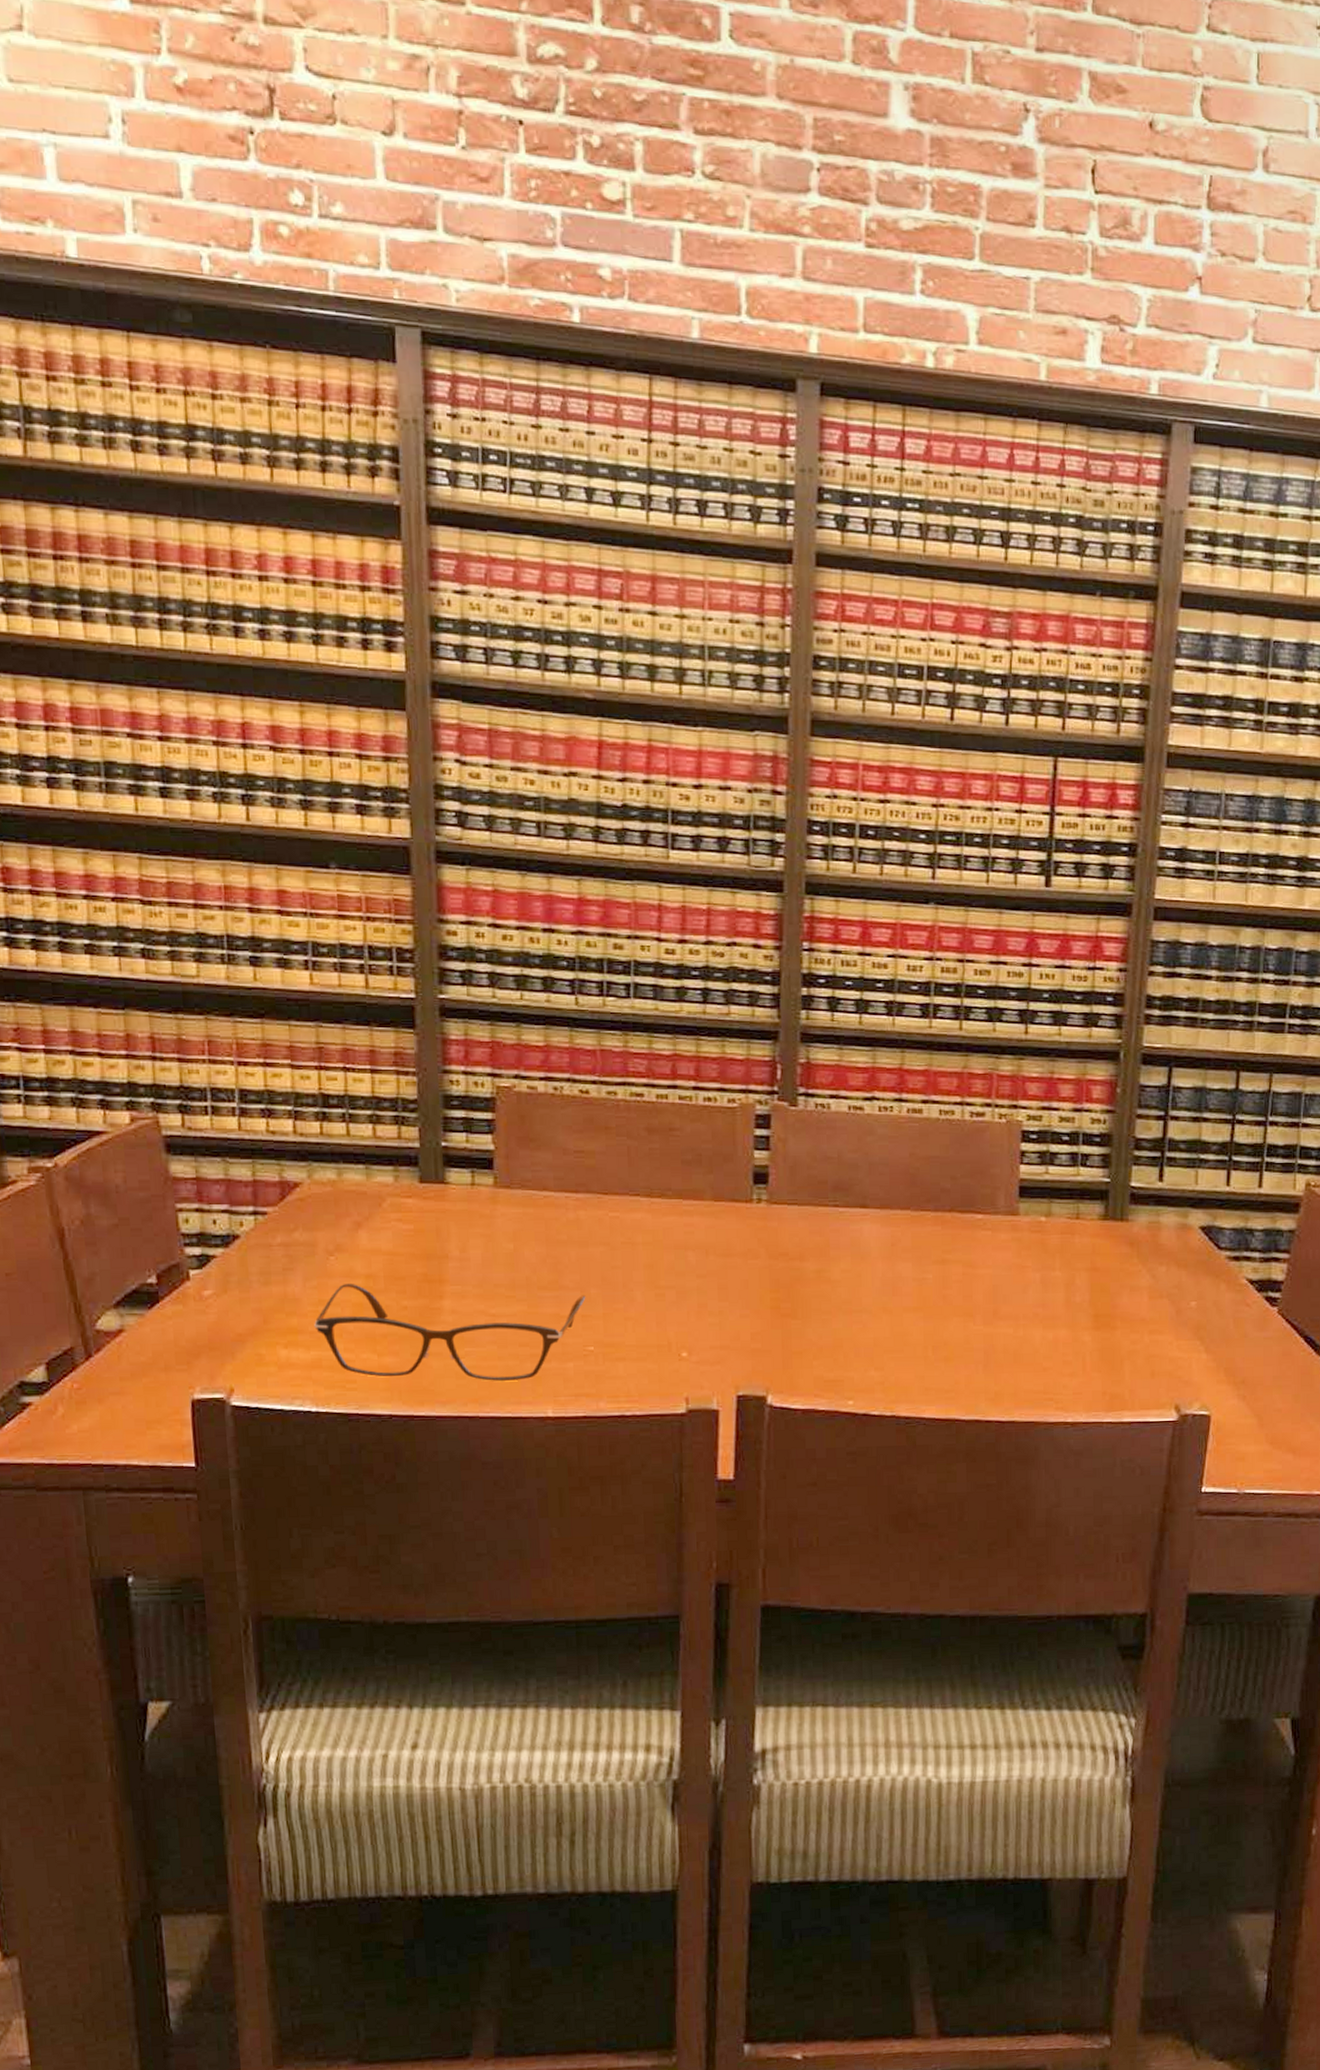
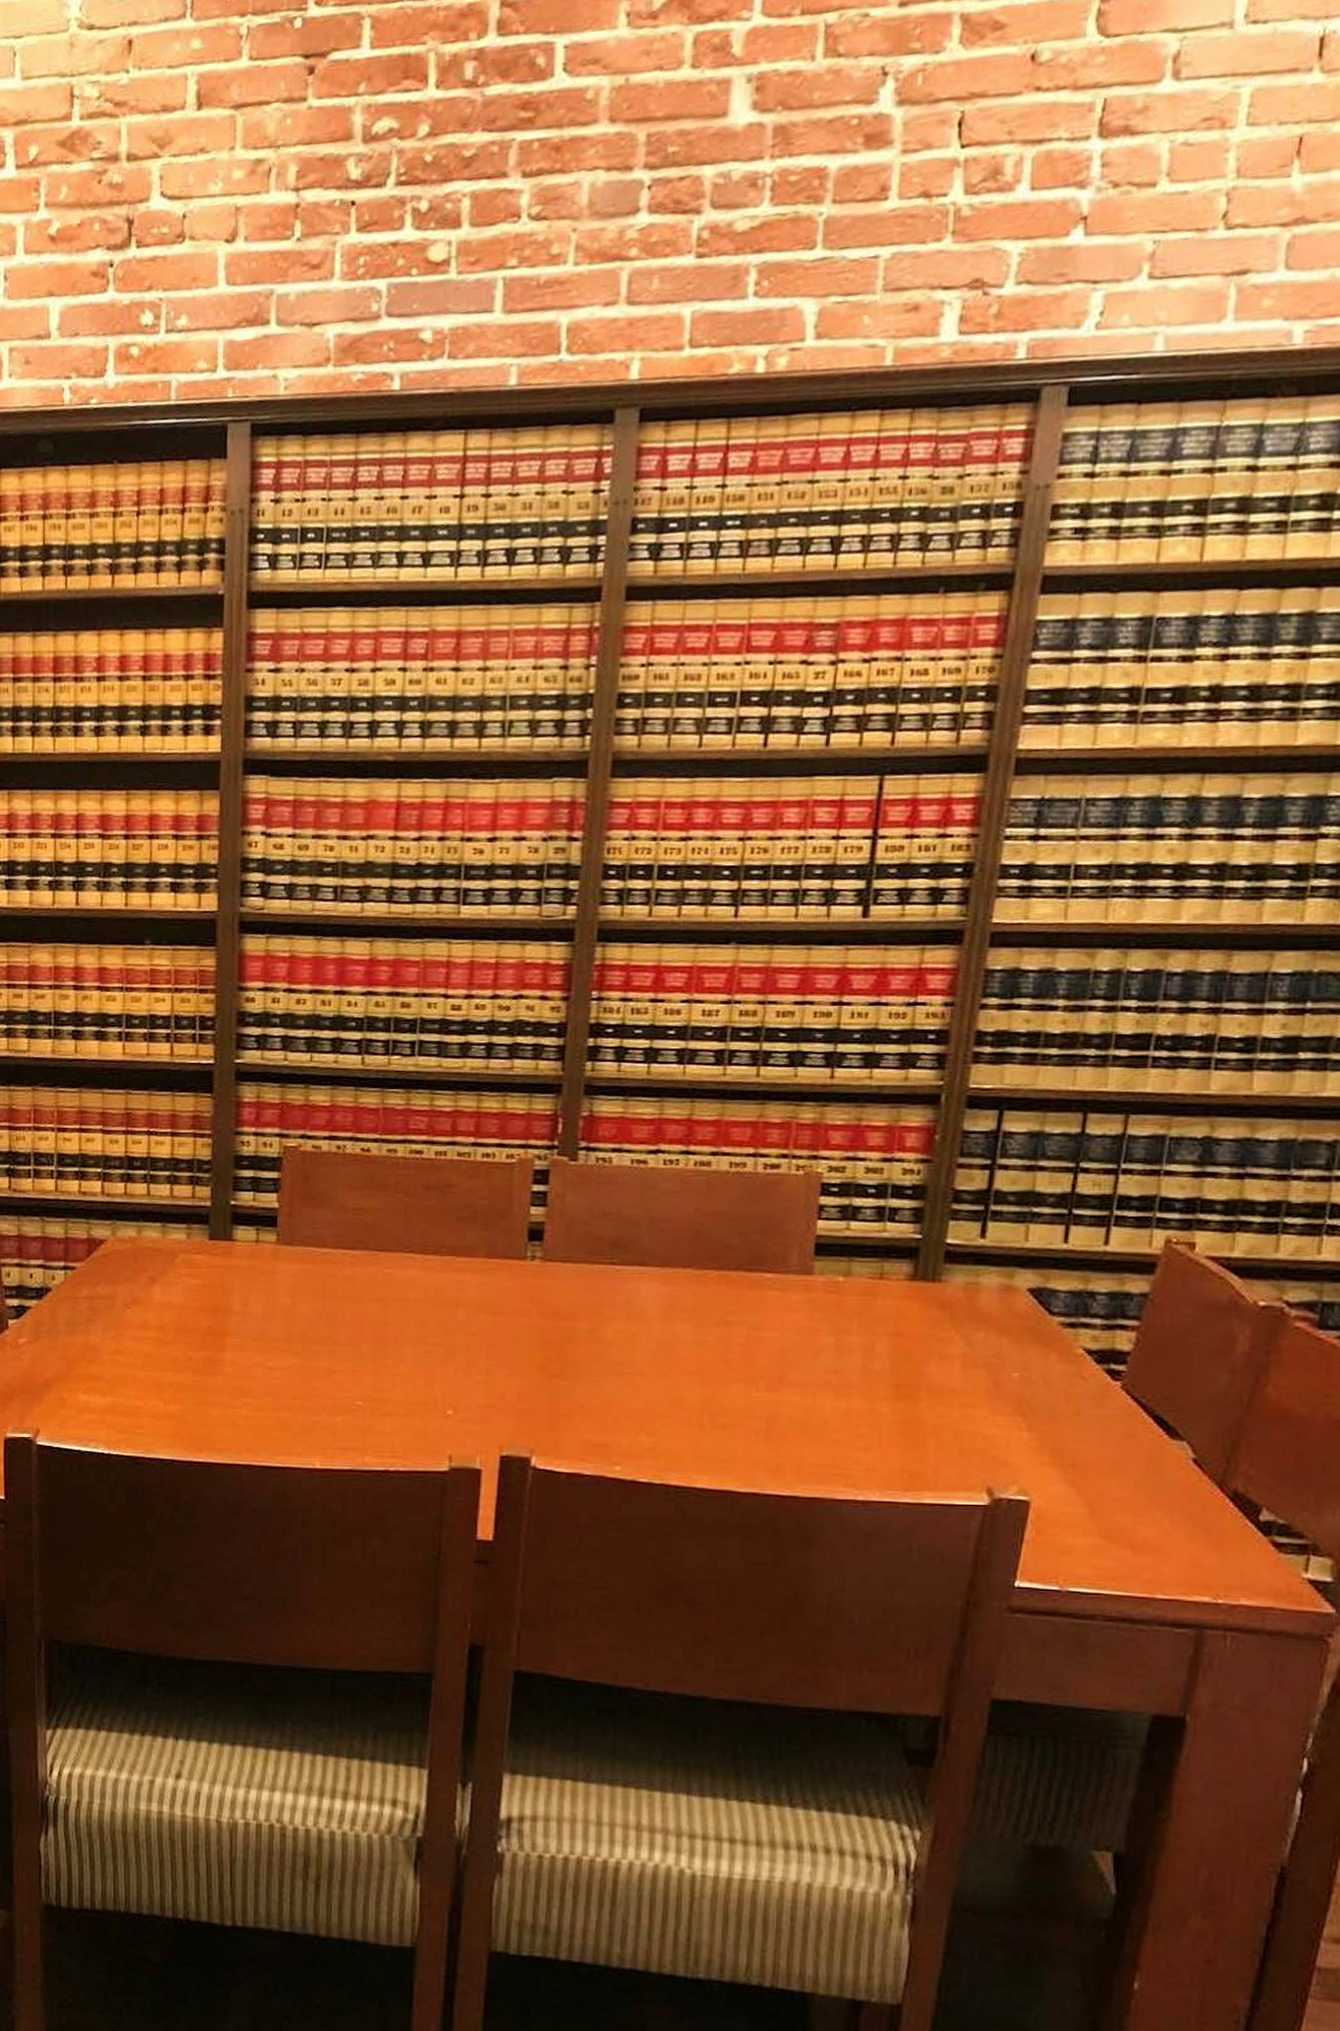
eyeglasses: present [314,1283,586,1381] -> none [110,1334,357,1432]

